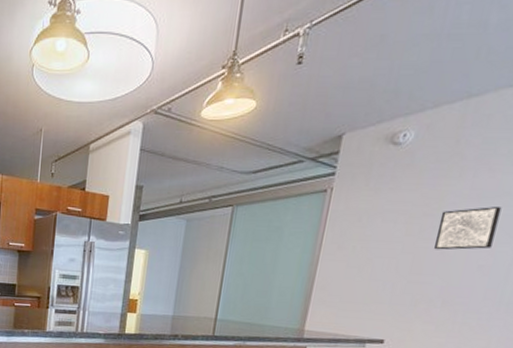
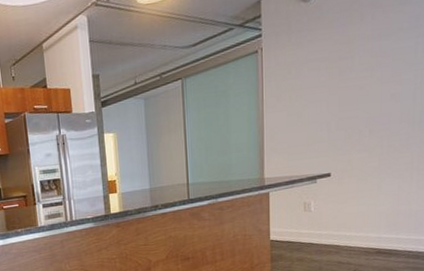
wall art: present [434,207,502,250] -> none [353,42,399,87]

